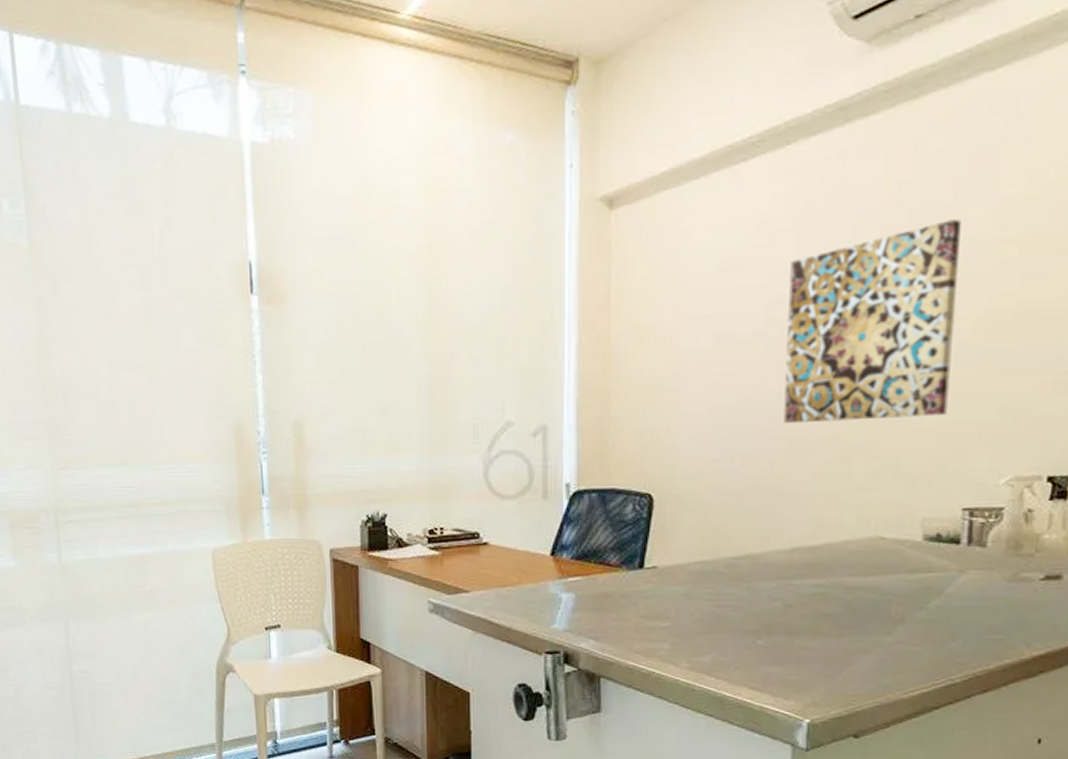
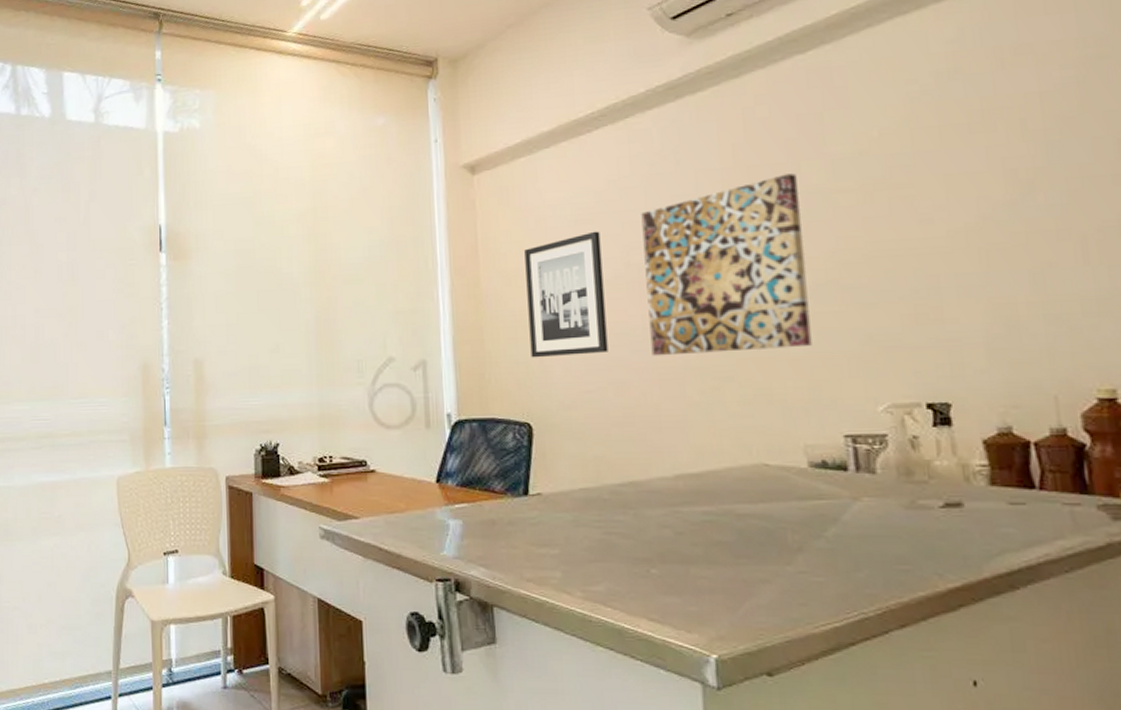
wall art: none [658,281,744,424] -> present [524,231,608,358]

